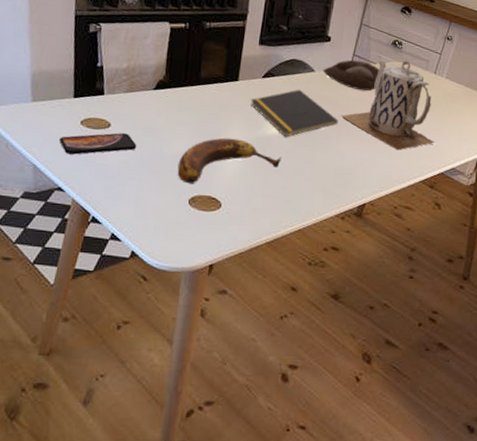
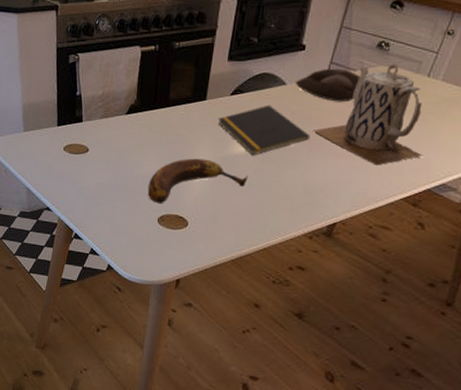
smartphone: present [58,133,137,155] -> none [46,157,112,178]

